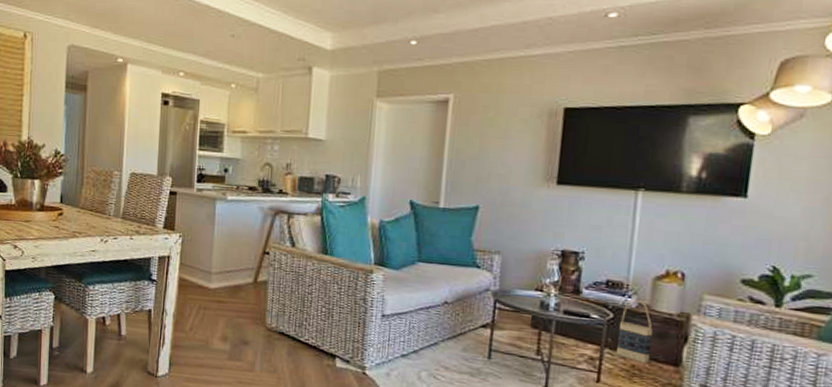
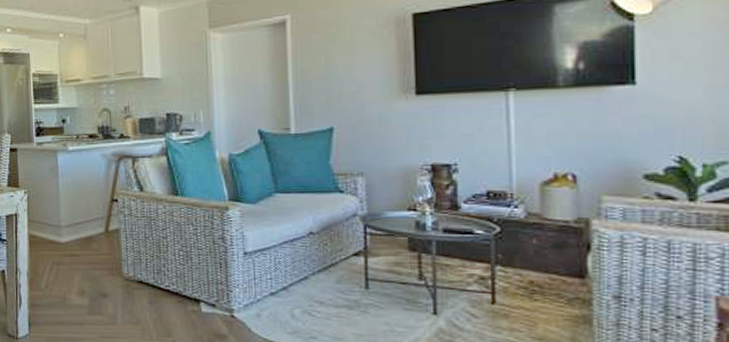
bag: present [617,299,653,363] -> none [509,209,550,278]

